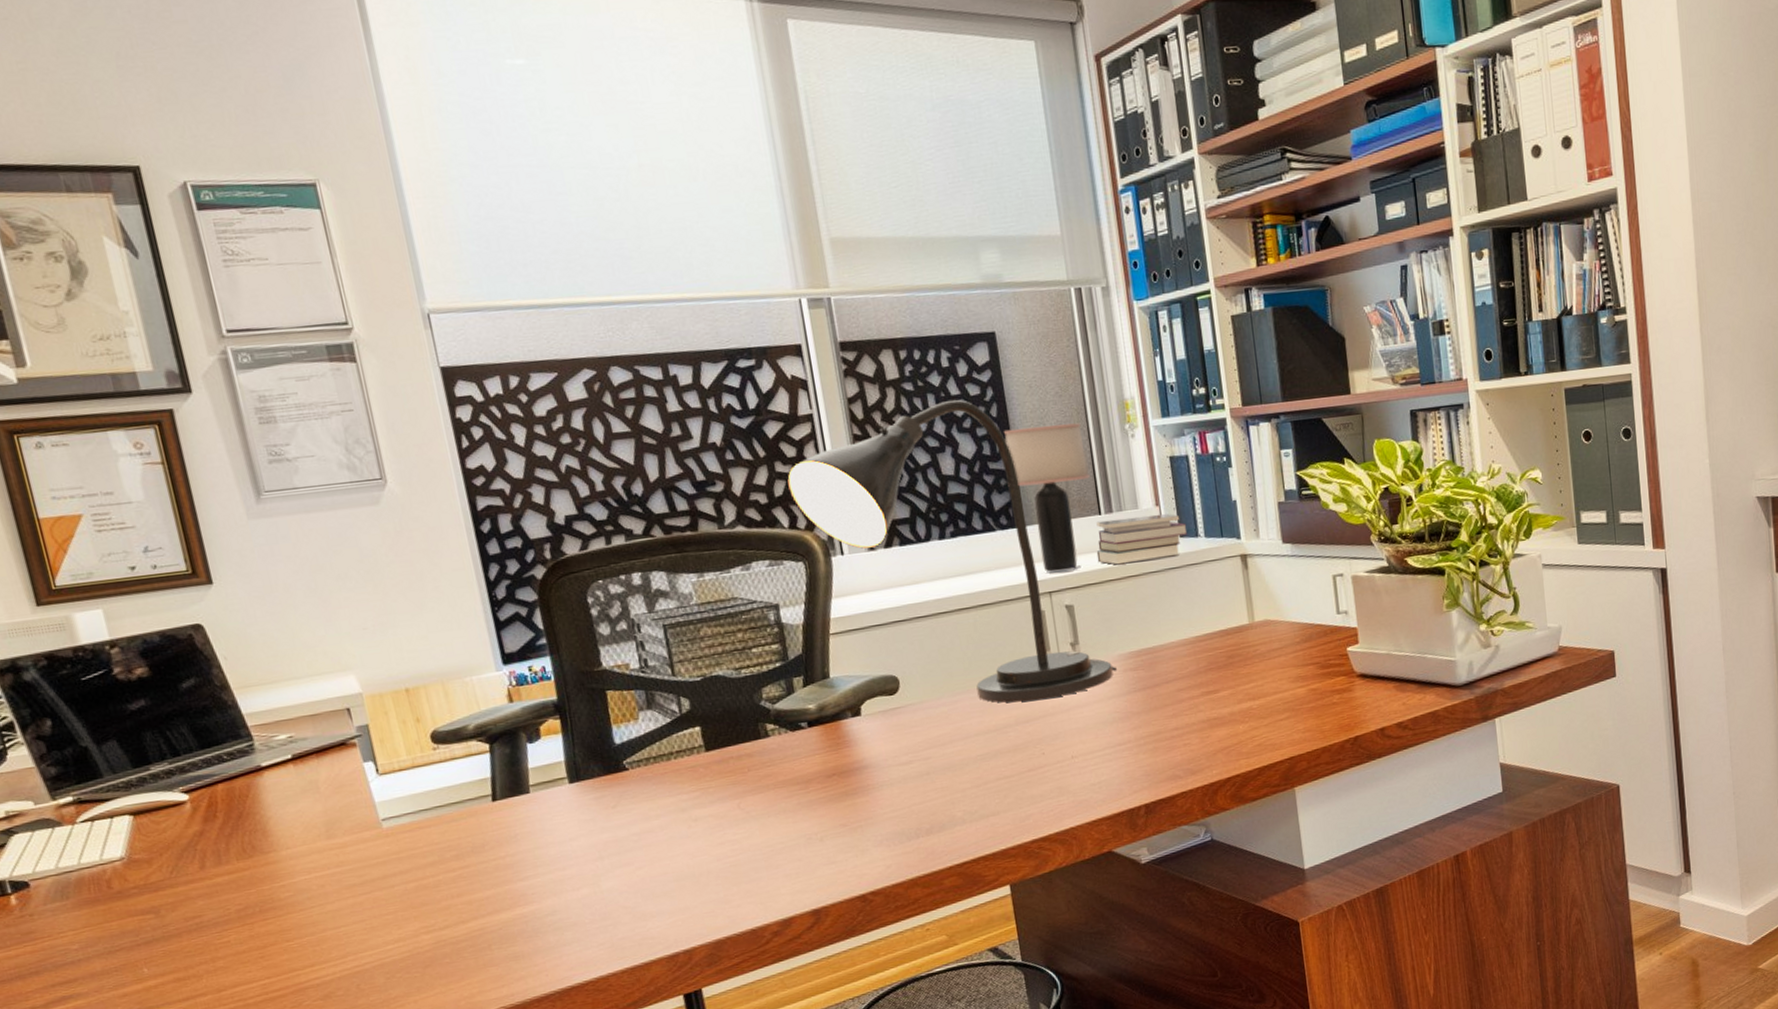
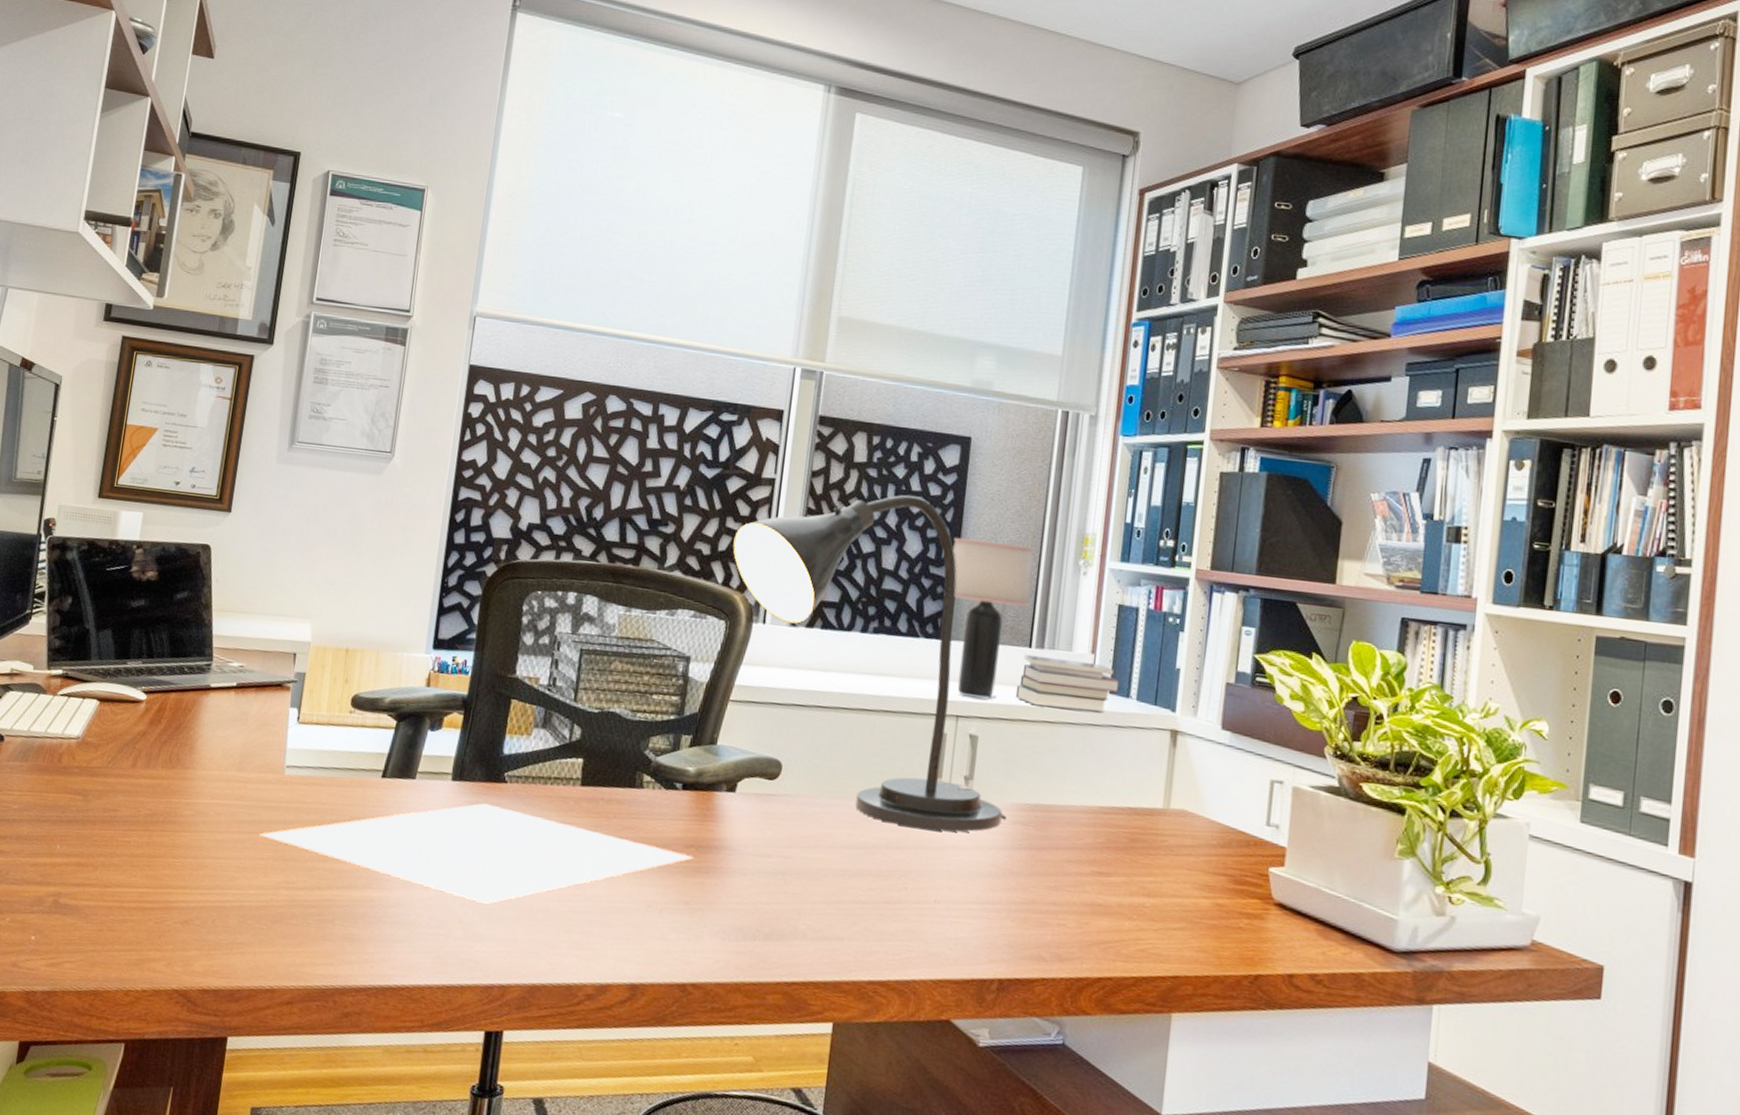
paper sheet: none [378,783,838,893] -> present [261,803,693,904]

